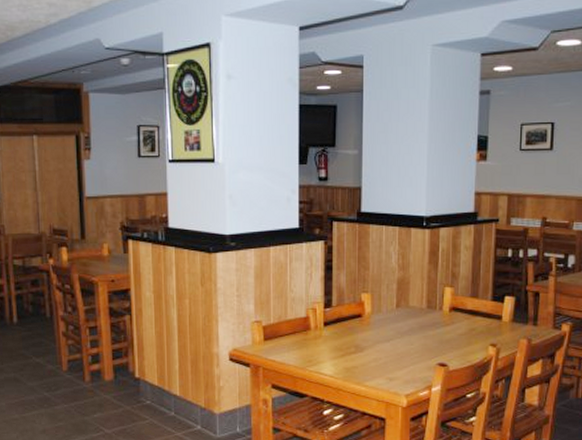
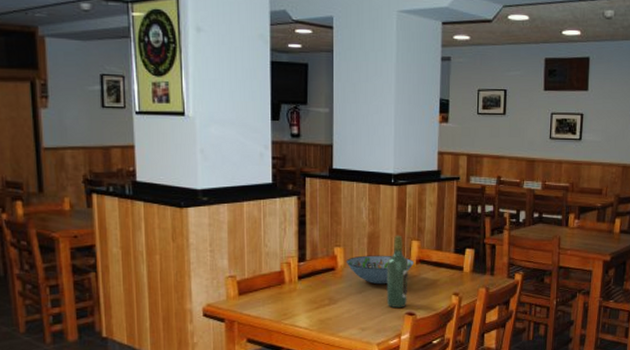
decorative bowl: none [373,302,447,333] -> present [346,255,415,285]
wine bottle: none [416,281,441,358] -> present [386,235,409,308]

